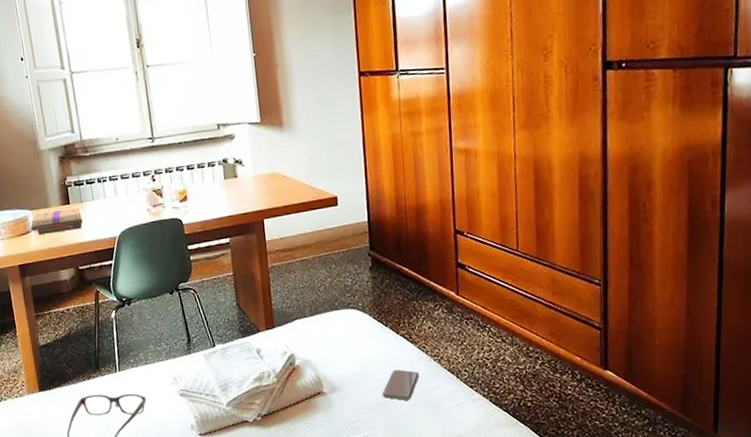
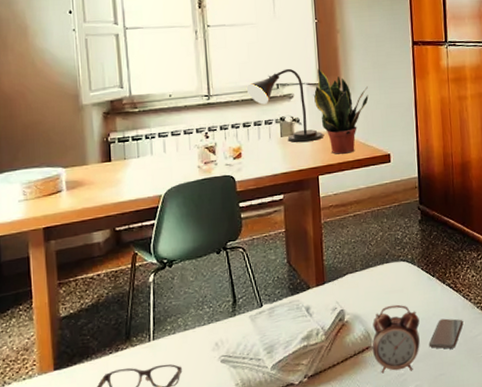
books: present [30,208,83,234] -> none [62,165,125,194]
desk lamp: none [187,107,268,185] -> present [246,68,324,142]
potted plant: none [254,106,313,197] -> present [313,68,369,155]
alarm clock: none [323,352,373,419] -> present [372,304,420,374]

